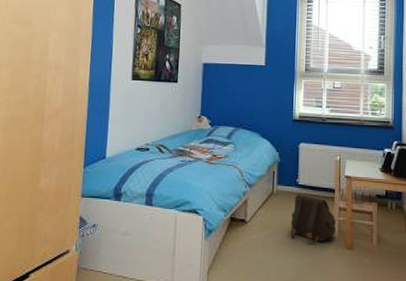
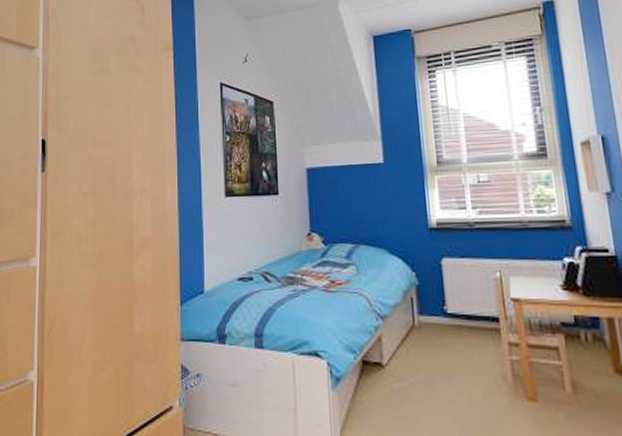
satchel: present [290,194,337,244] -> none [442,326,509,393]

